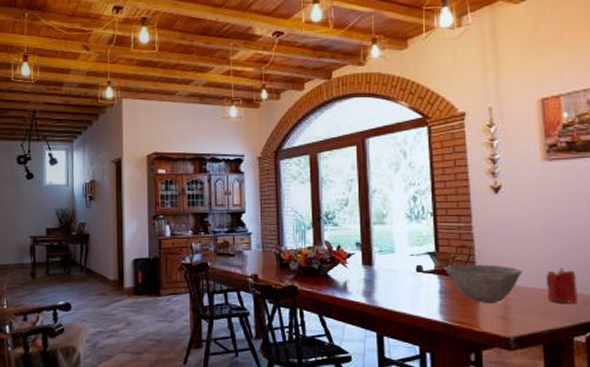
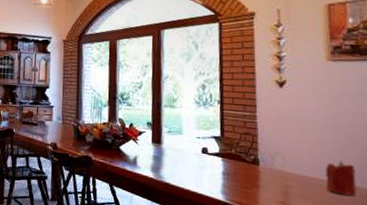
bowl: present [445,264,523,303] -> none [229,149,303,188]

